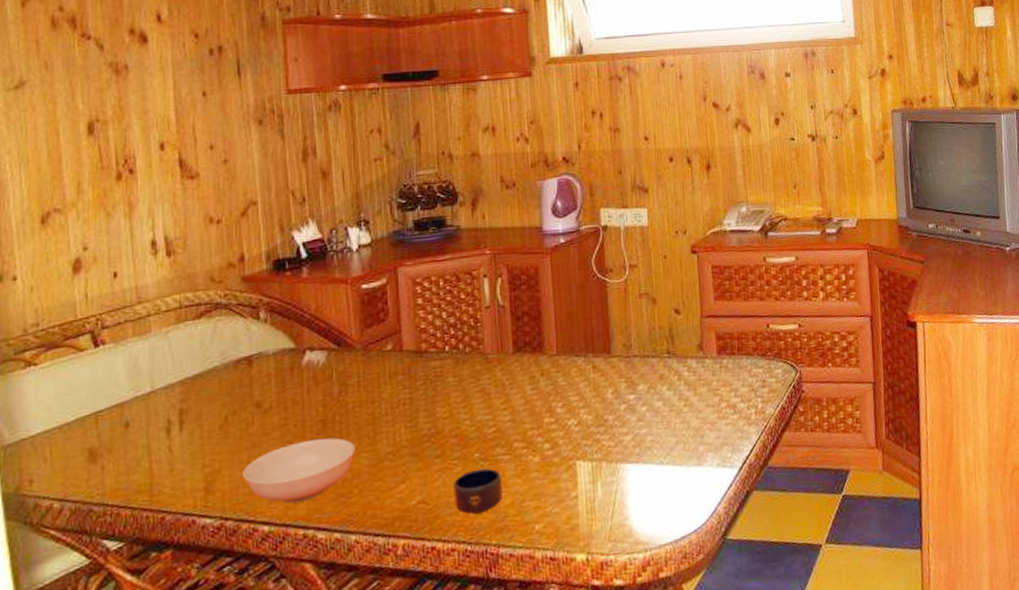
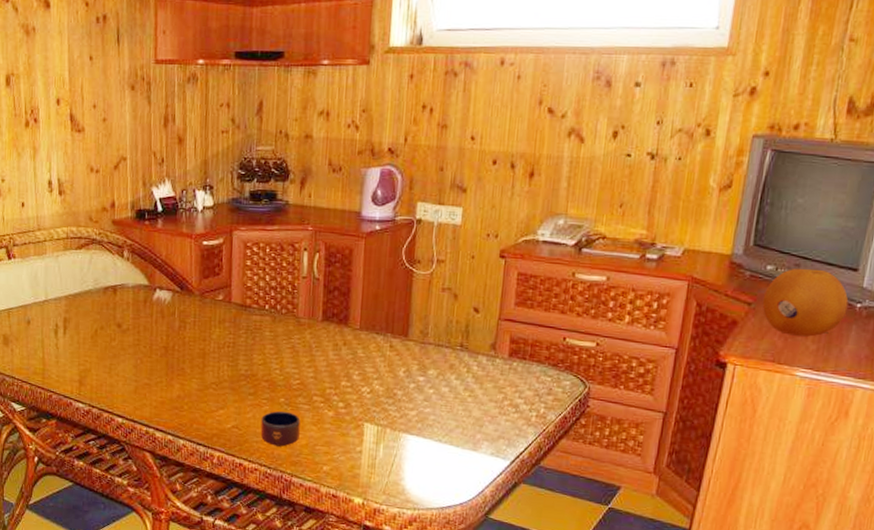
bowl: present [243,438,355,503] -> none [106,360,188,406]
fruit: none [931,221,1001,286] -> present [762,268,849,337]

